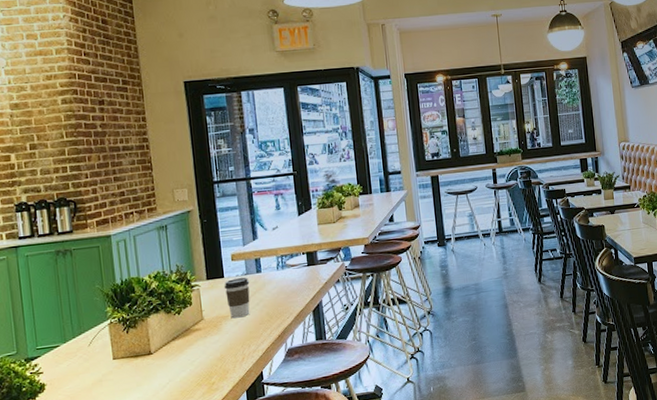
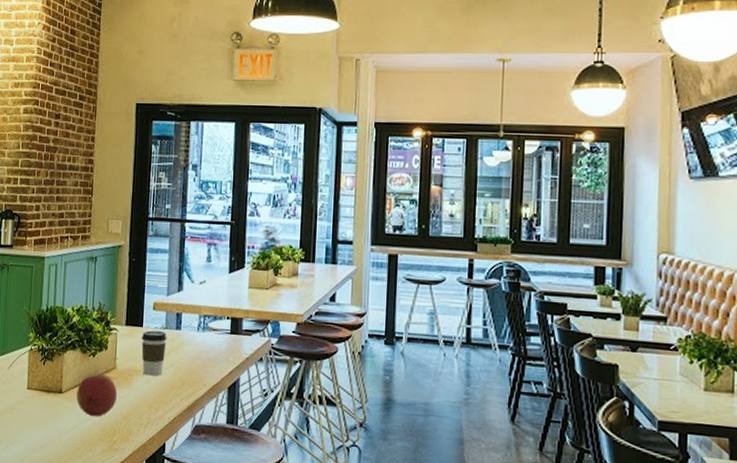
fruit: none [167,327,210,368] -> present [76,374,118,417]

